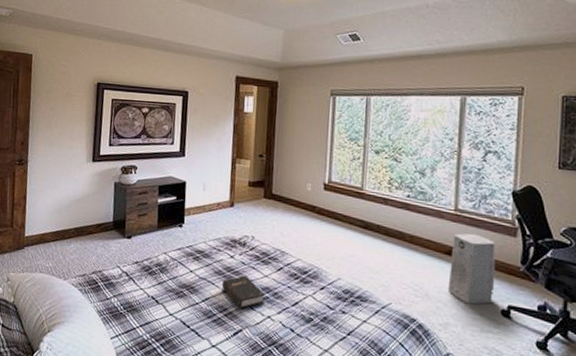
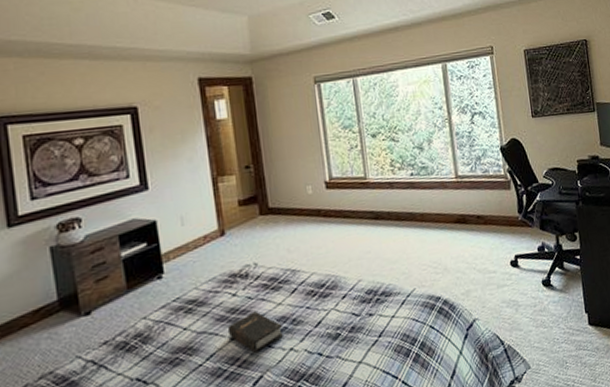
air purifier: present [447,233,496,305] -> none [458,196,502,266]

